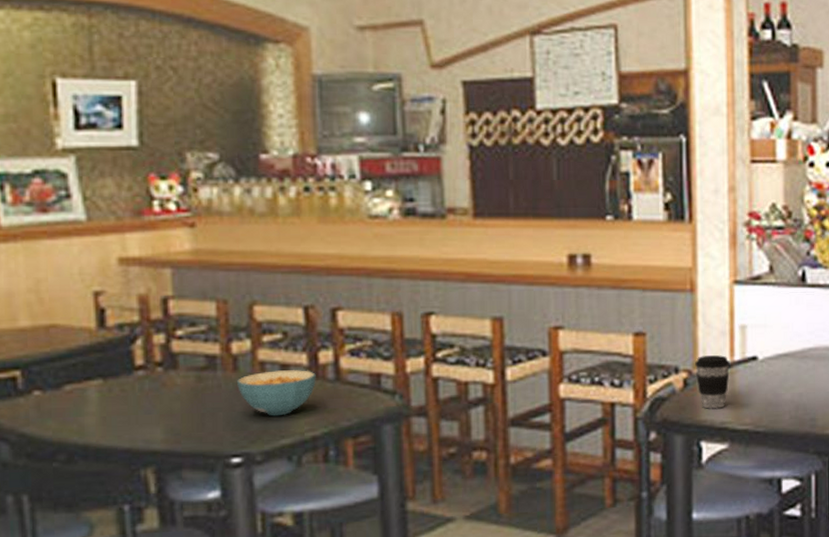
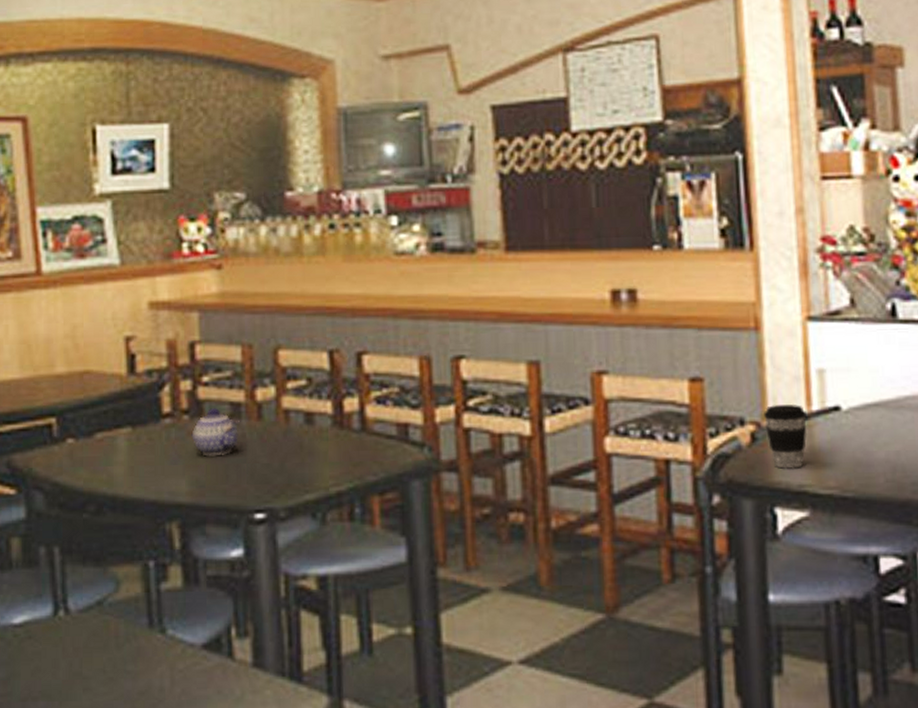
teapot: none [165,360,215,406] -> present [191,408,240,457]
cereal bowl: present [236,370,316,416] -> none [260,419,341,469]

